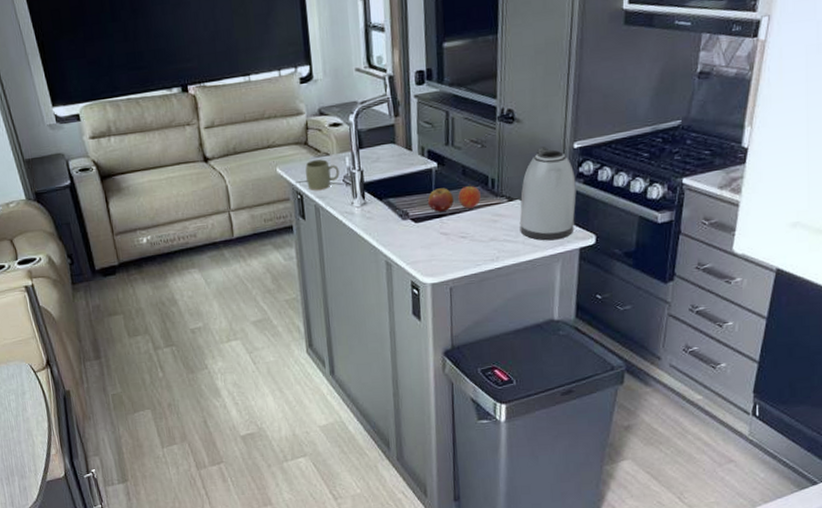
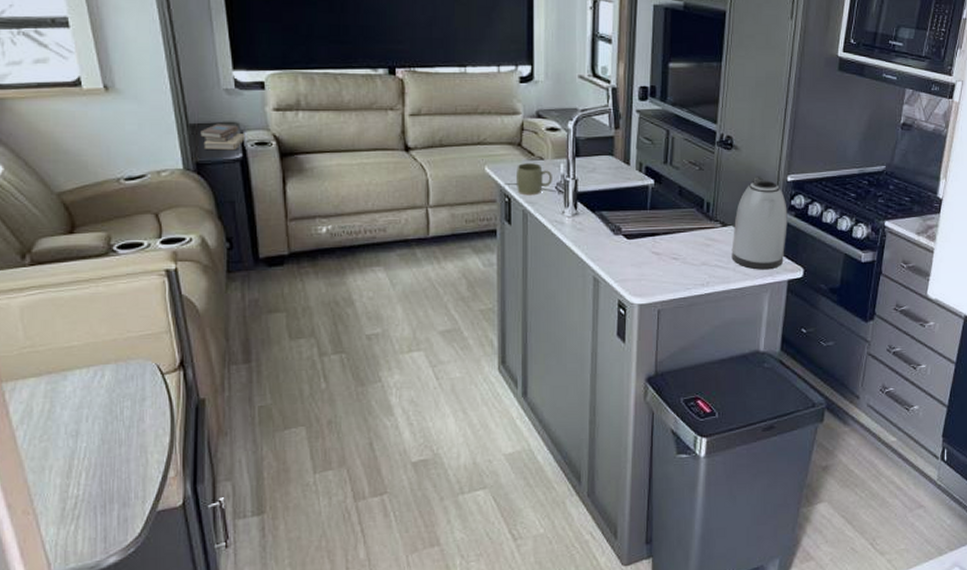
books: none [34,156,71,180] -> present [200,124,245,151]
fruit: present [427,188,454,212] -> none [641,206,668,230]
fruit: present [458,183,481,209] -> none [673,205,695,230]

